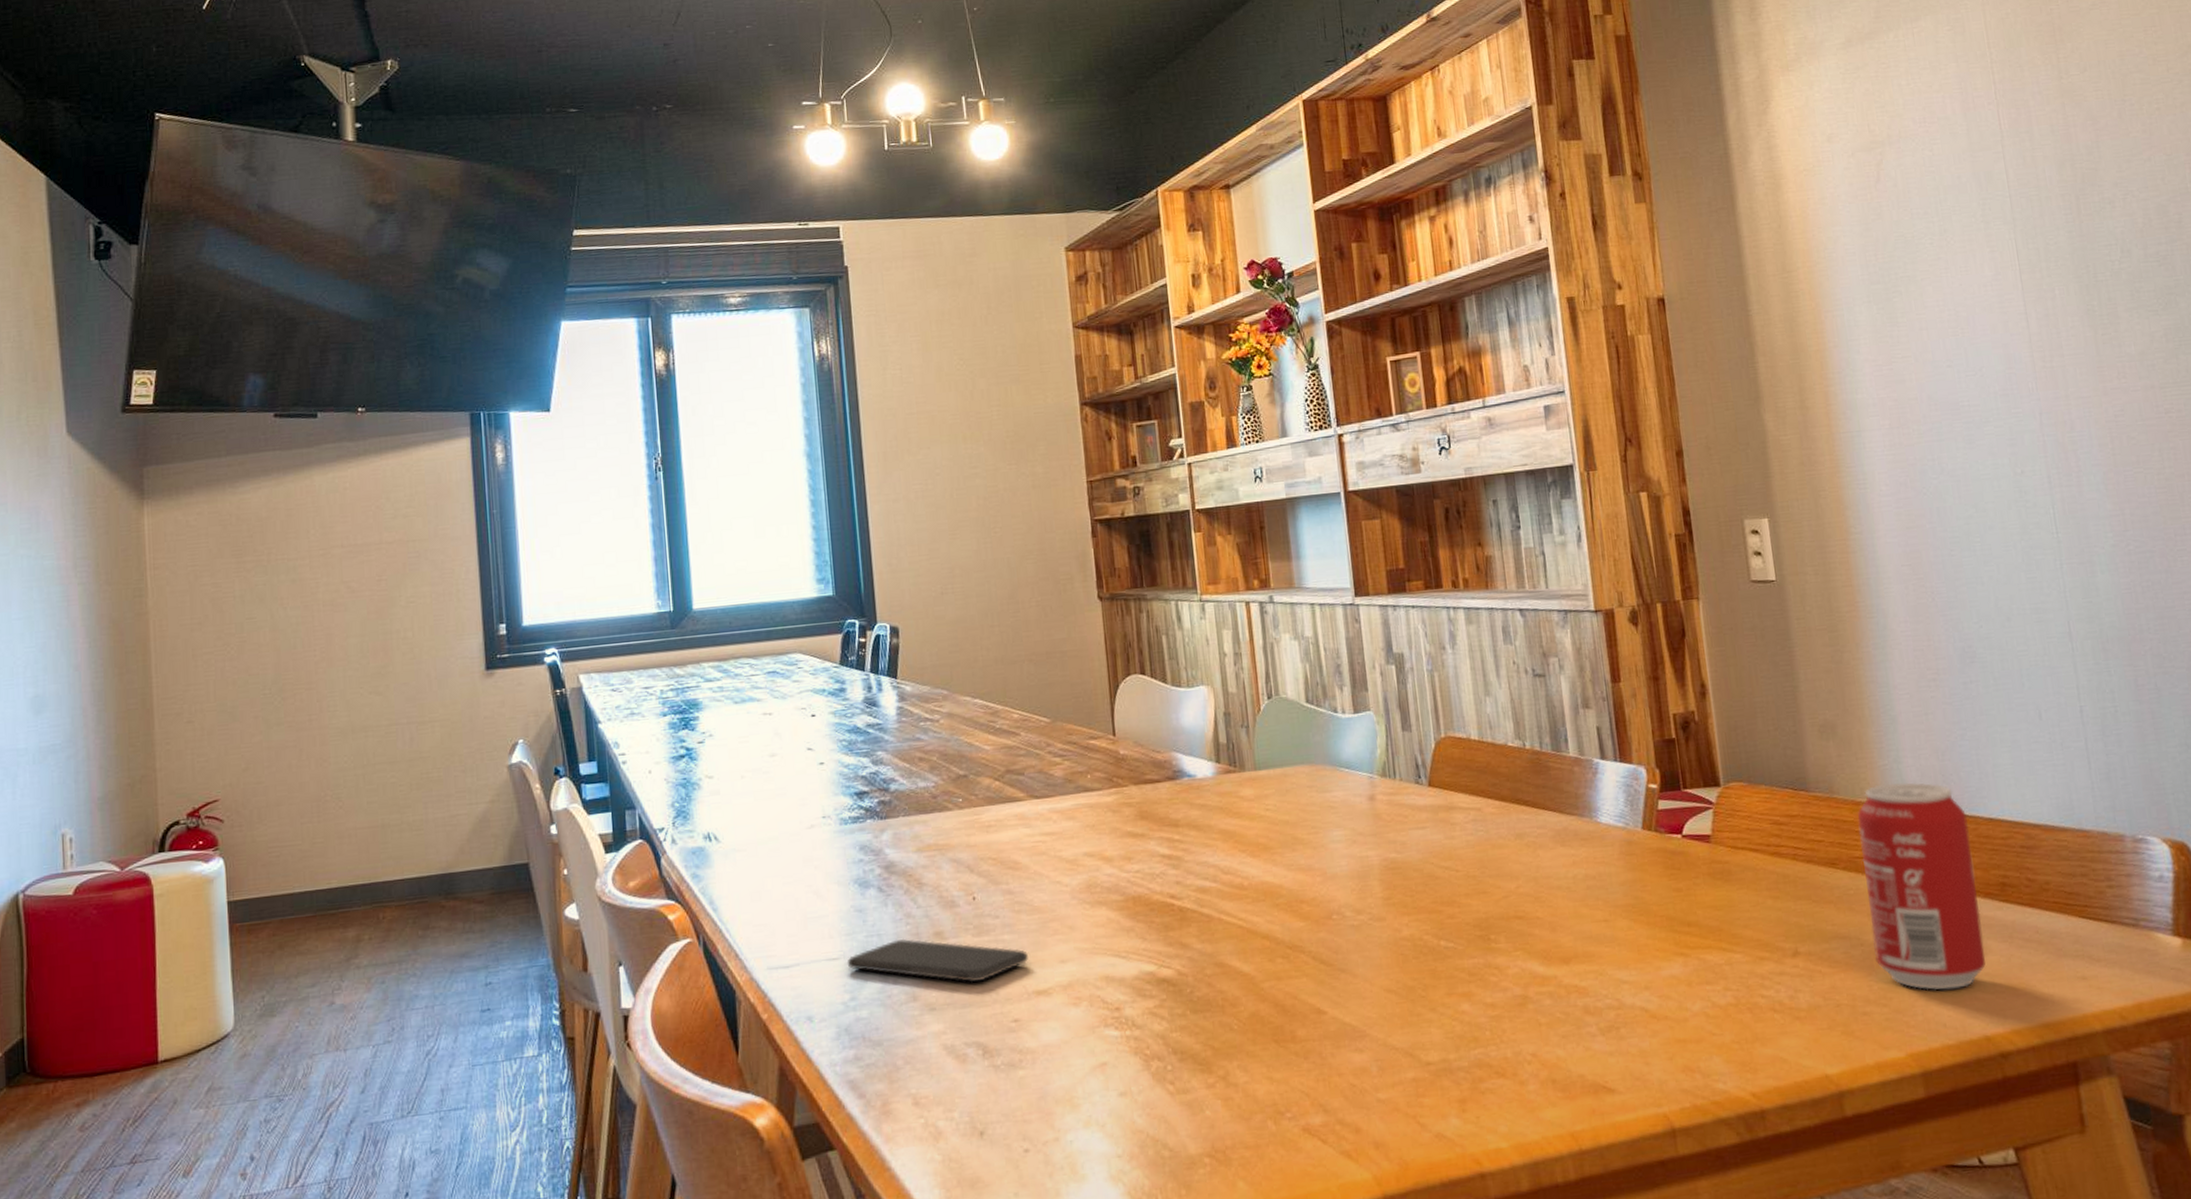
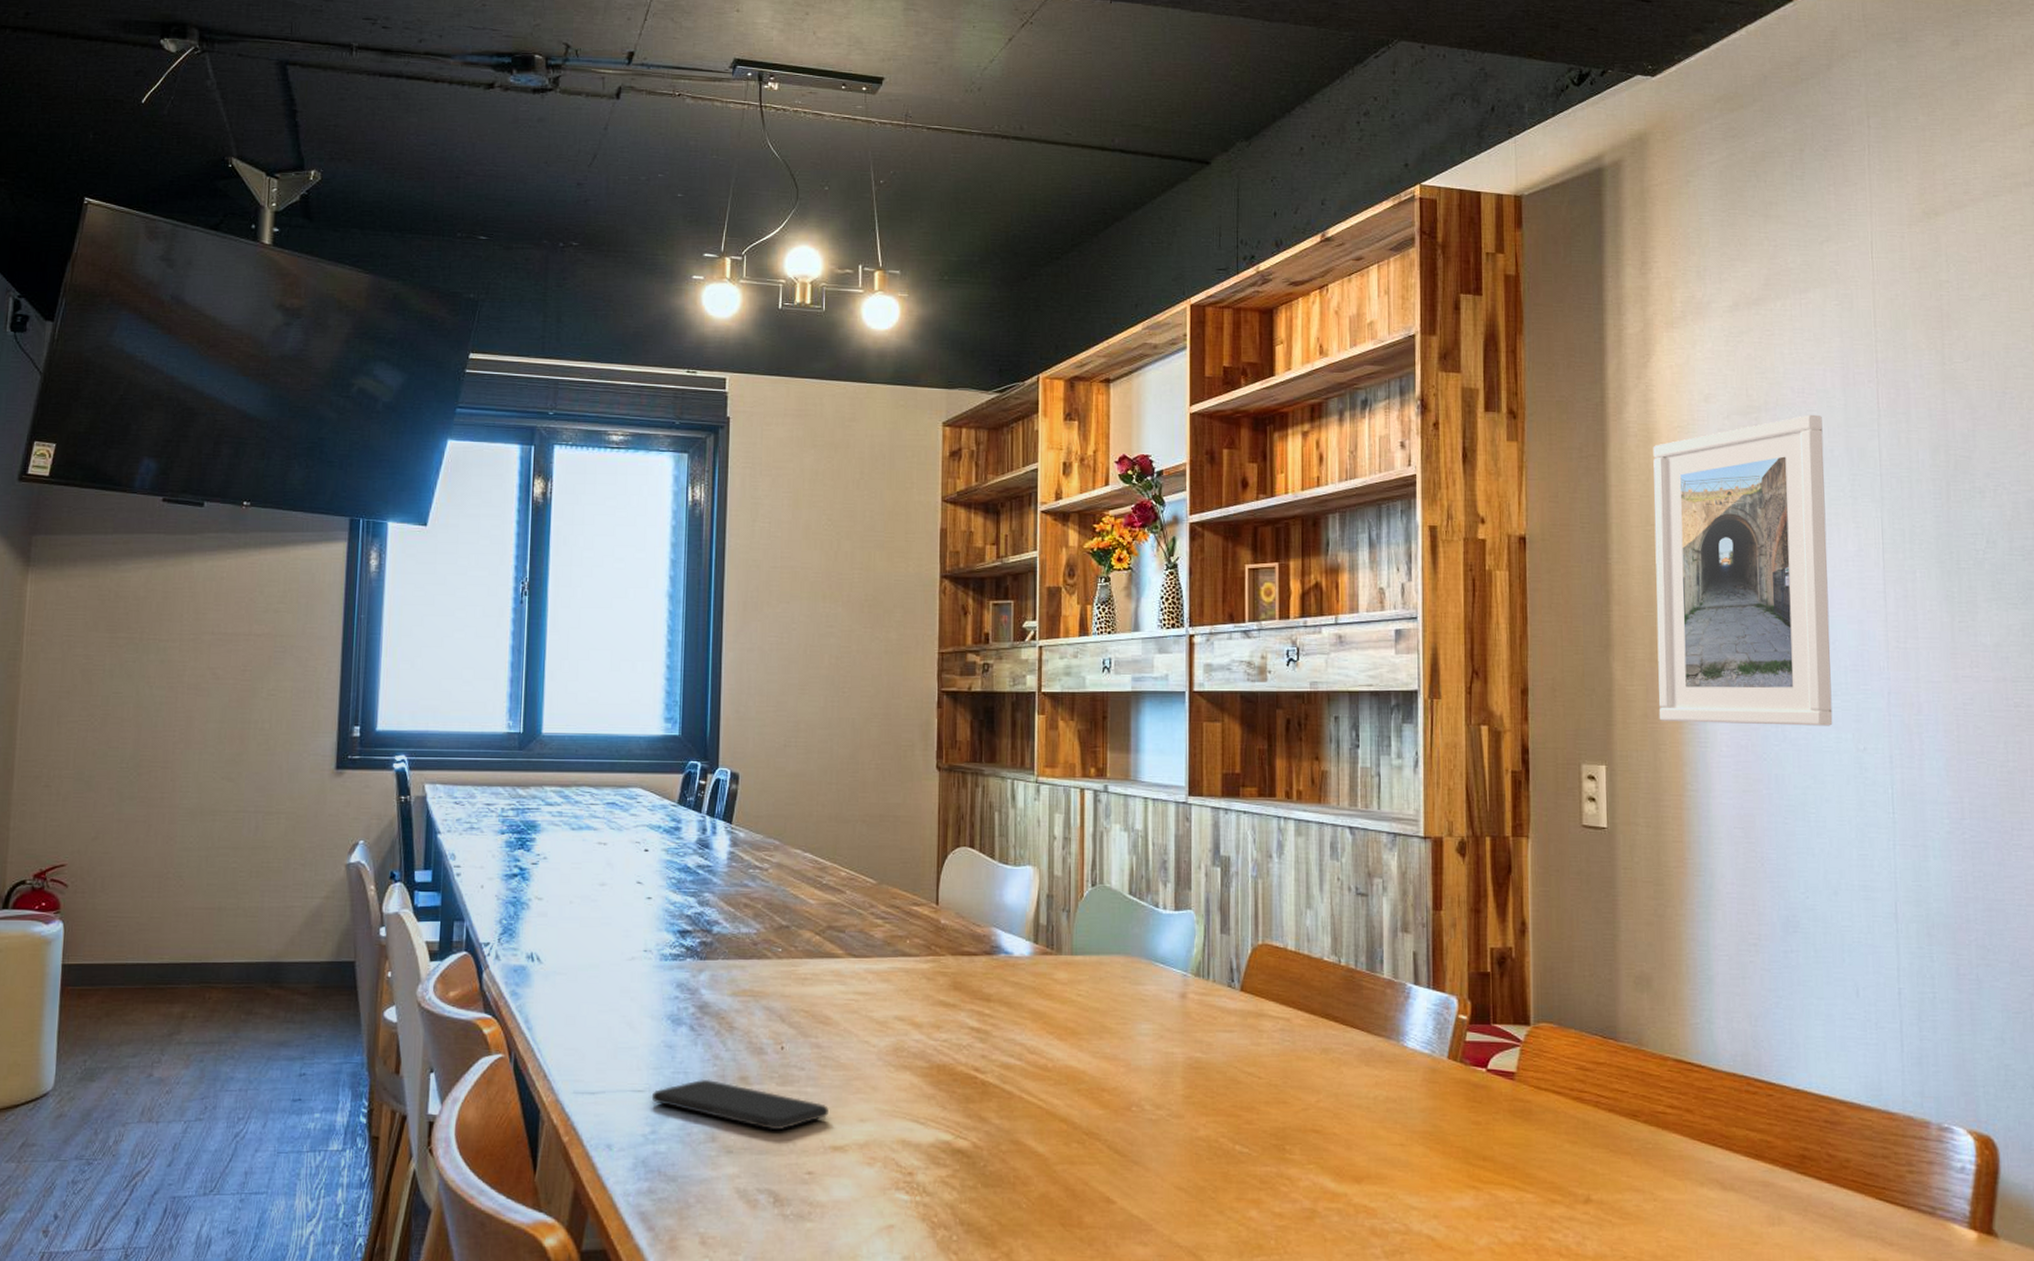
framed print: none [1781,142,1988,467] -> present [1653,414,1833,726]
beverage can: present [1857,782,1986,990] -> none [1664,1043,1778,1255]

